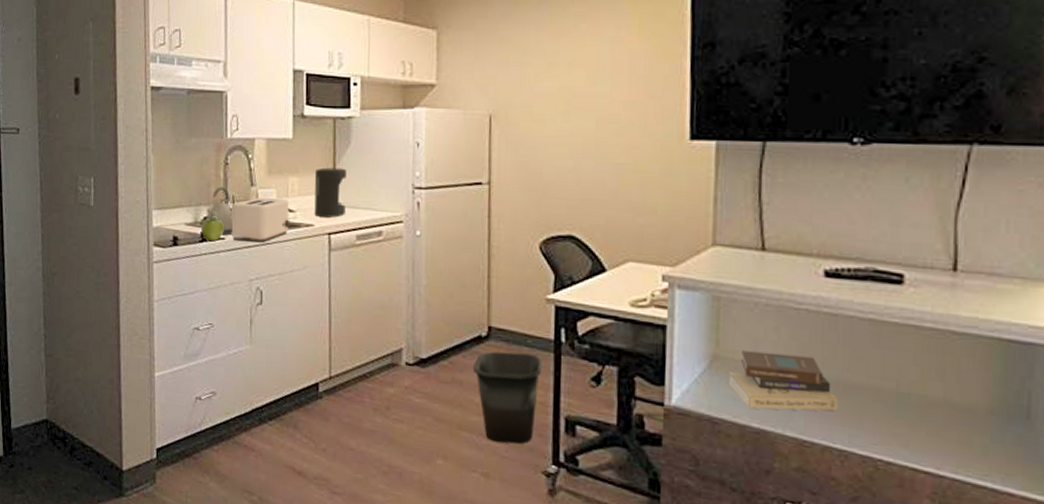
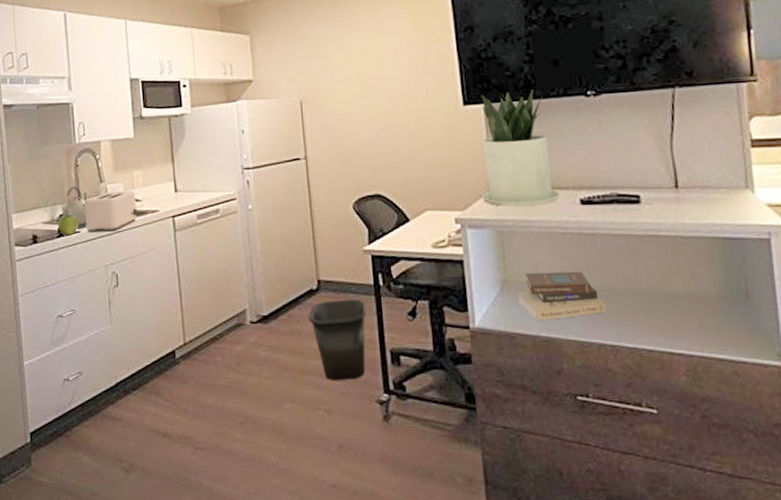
coffee maker: present [314,167,347,218] -> none [157,158,186,203]
planter: none [699,129,800,272] -> present [480,89,560,207]

